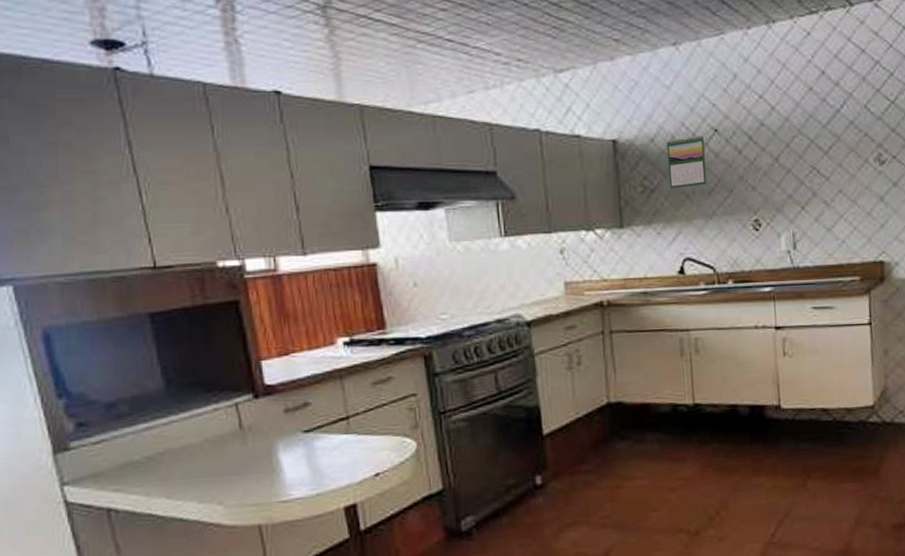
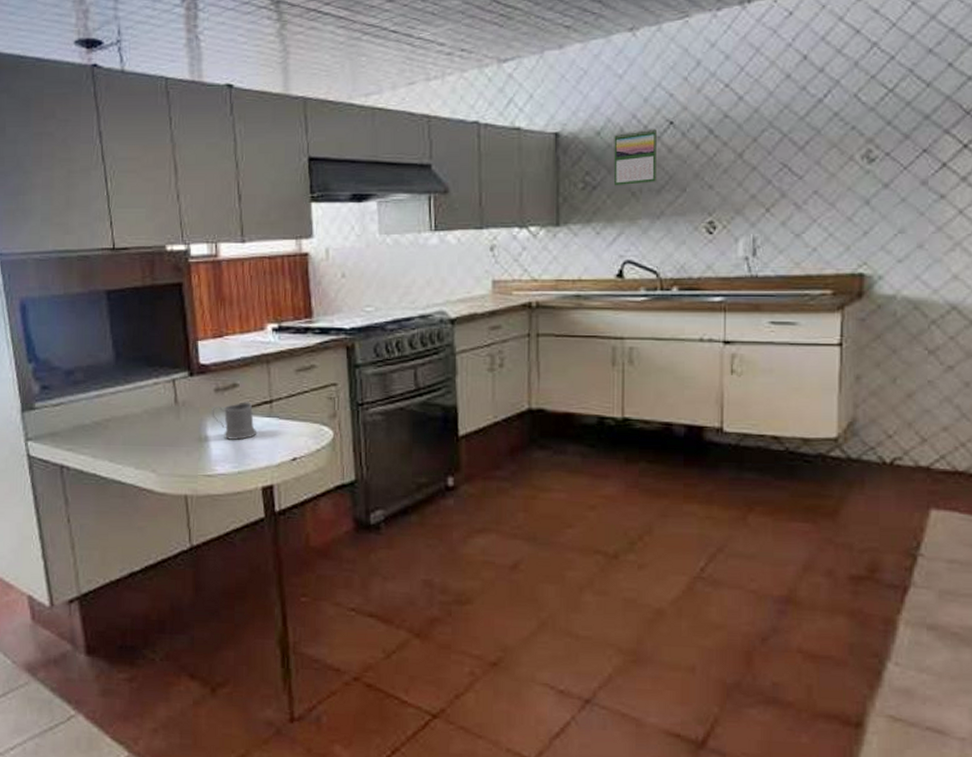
mug: none [282,420,334,462] -> present [212,402,256,441]

